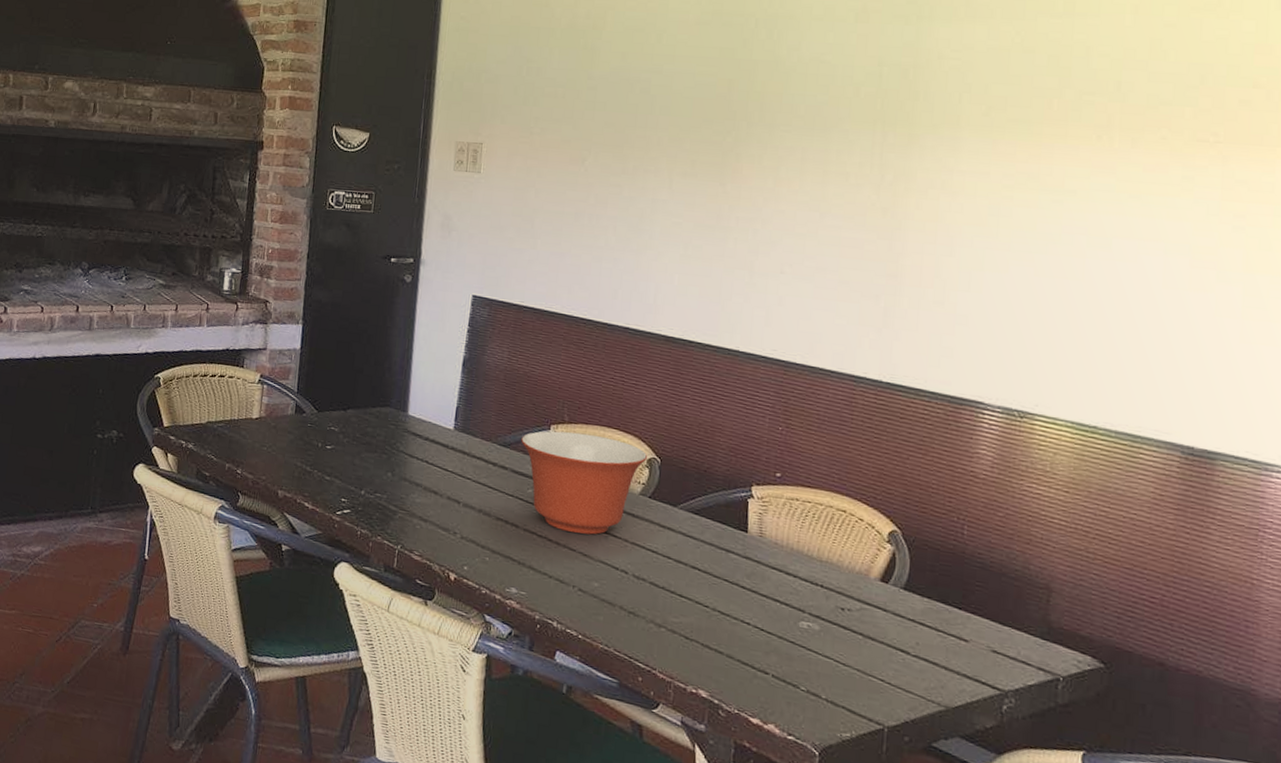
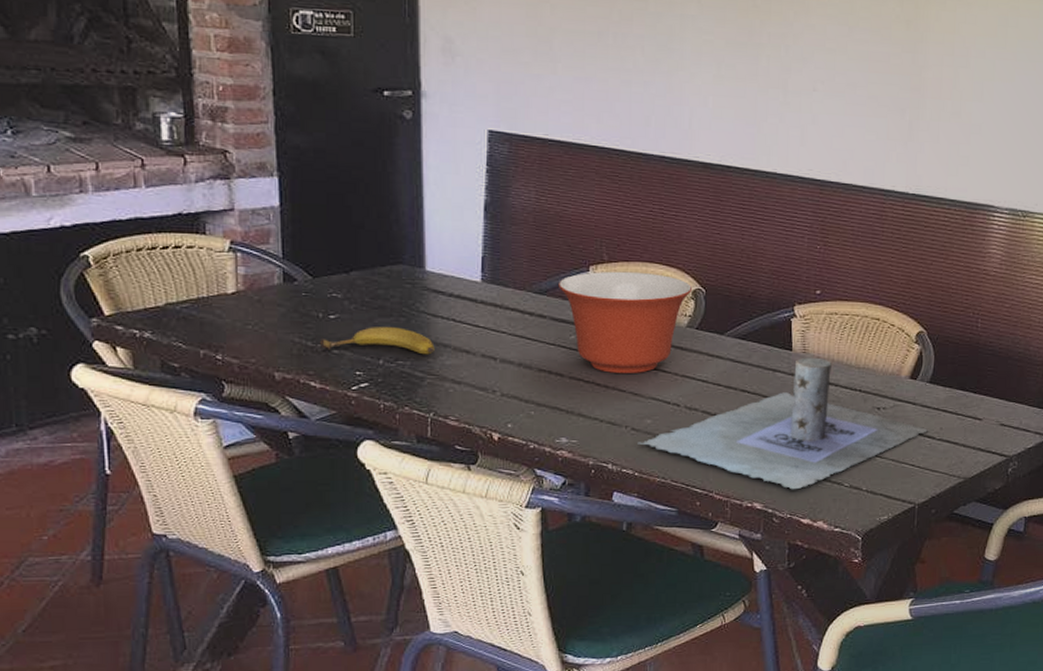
fruit: none [315,459,408,491] -> present [319,327,435,355]
place setting: none [583,541,901,684] -> present [637,357,928,490]

